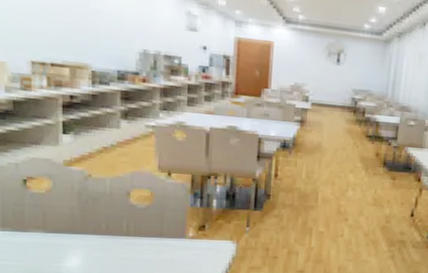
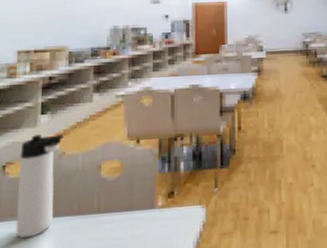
thermos bottle: none [41,154,89,250] -> present [15,135,63,239]

